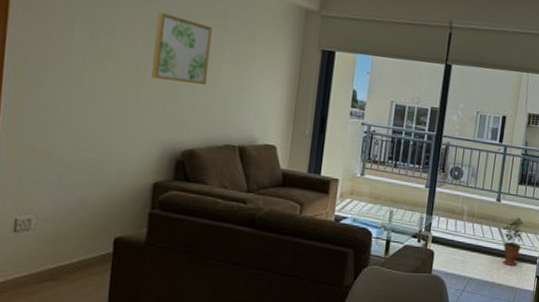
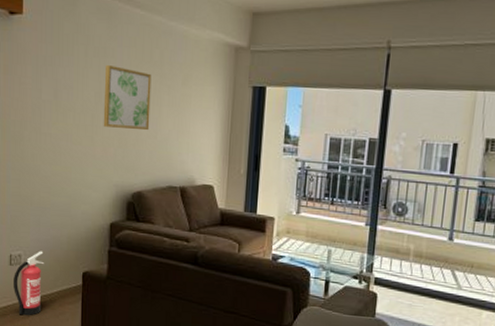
fire extinguisher: none [17,214,64,292] -> present [14,251,45,316]
potted plant: present [502,217,524,266] -> none [456,258,482,313]

